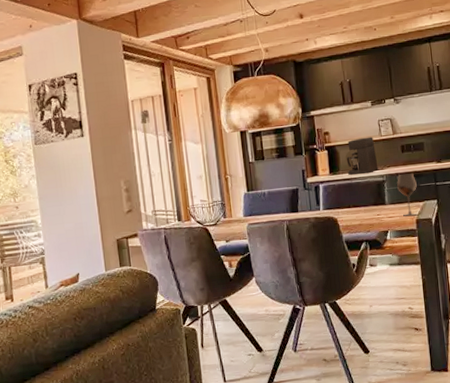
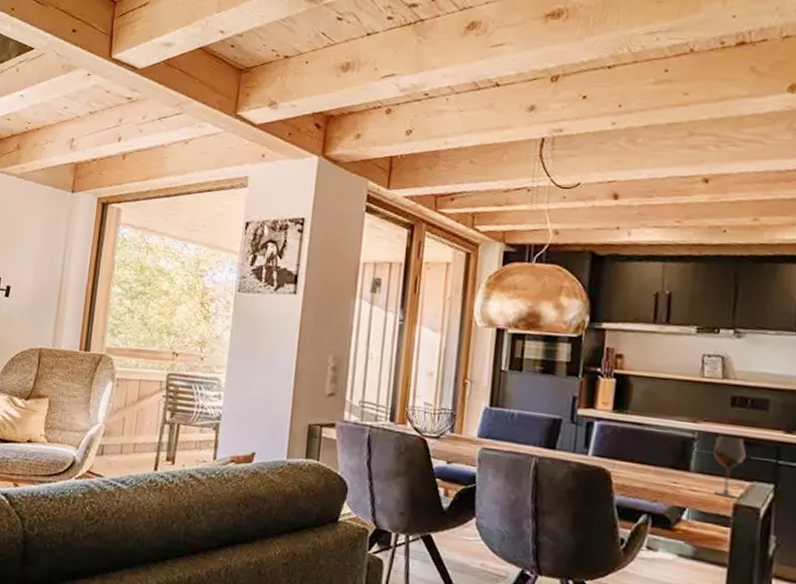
coffee maker: present [347,137,379,176] -> none [639,372,691,424]

